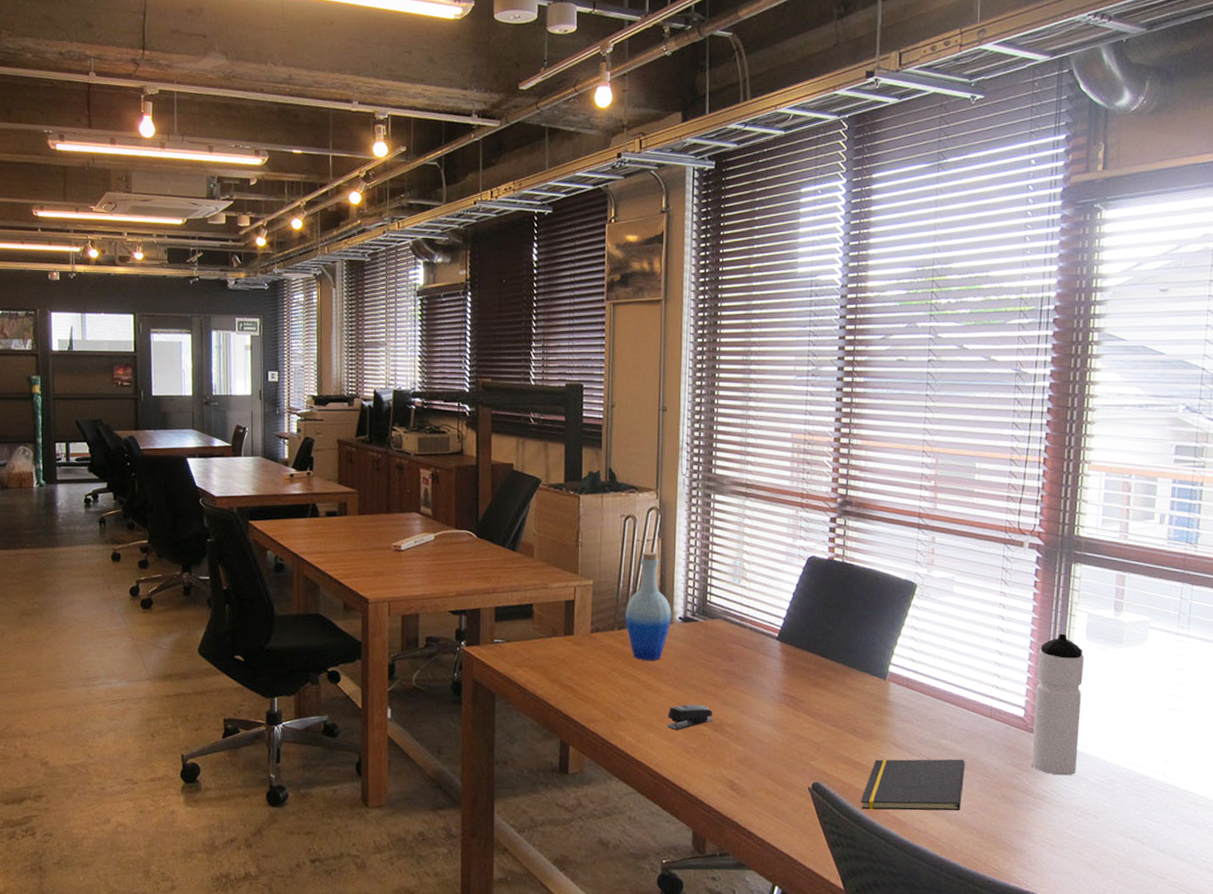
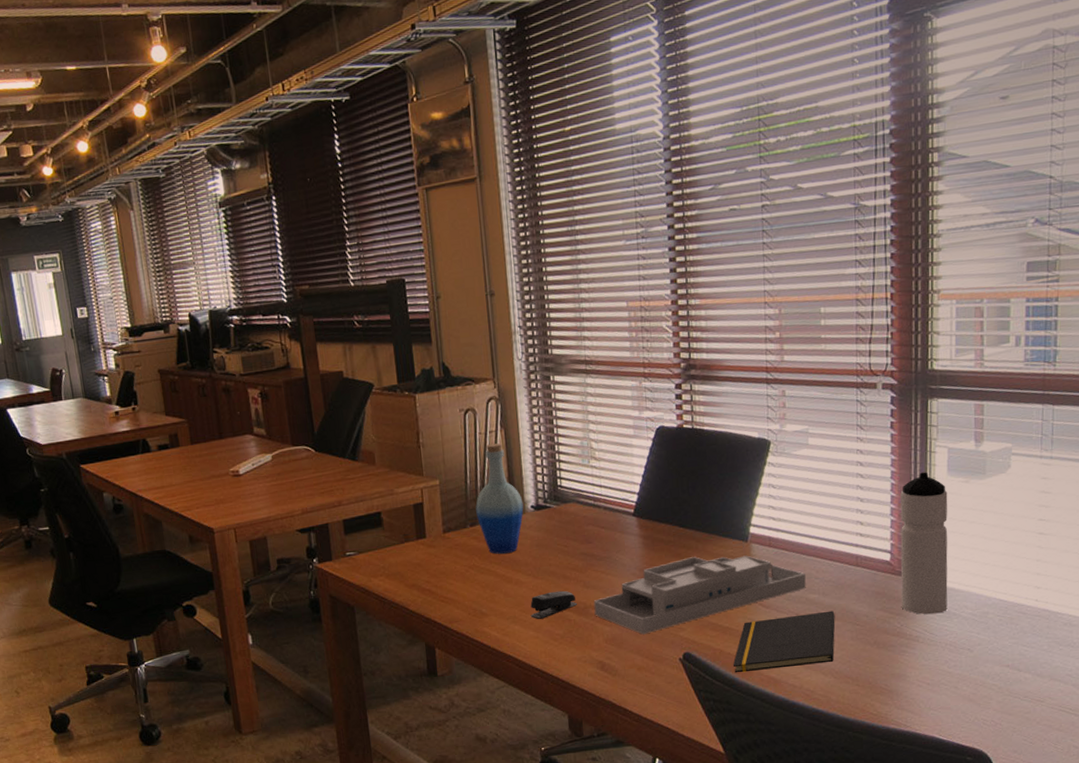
desk organizer: none [729,688,940,759] -> present [593,555,806,635]

